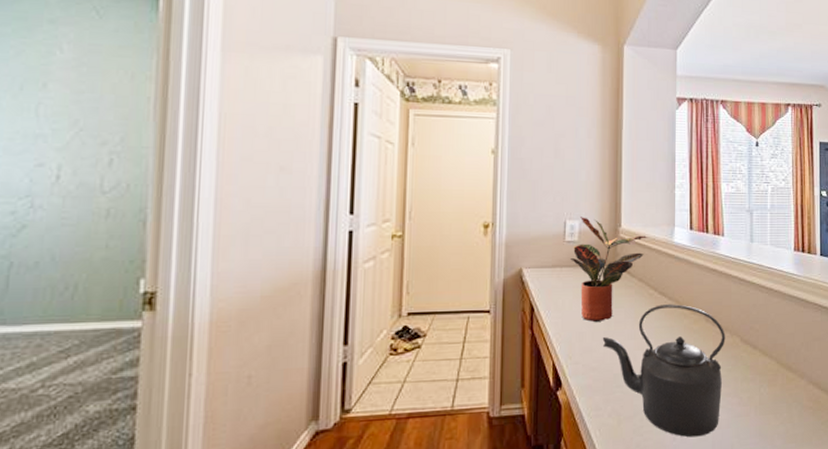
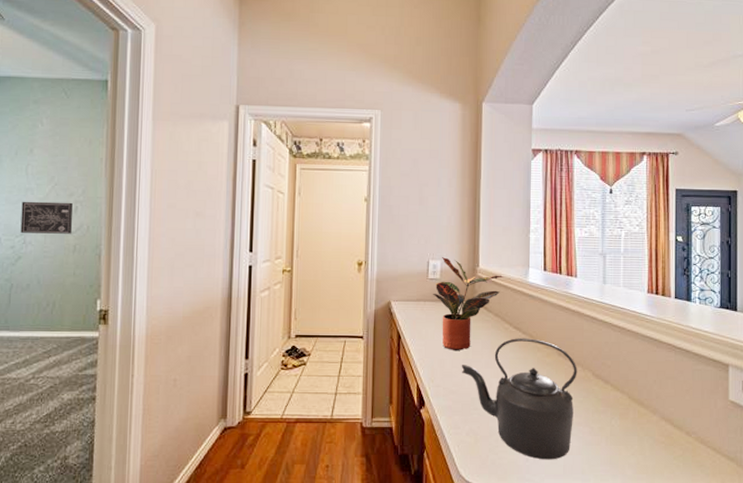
wall art: none [26,151,106,195] -> present [20,201,73,234]

